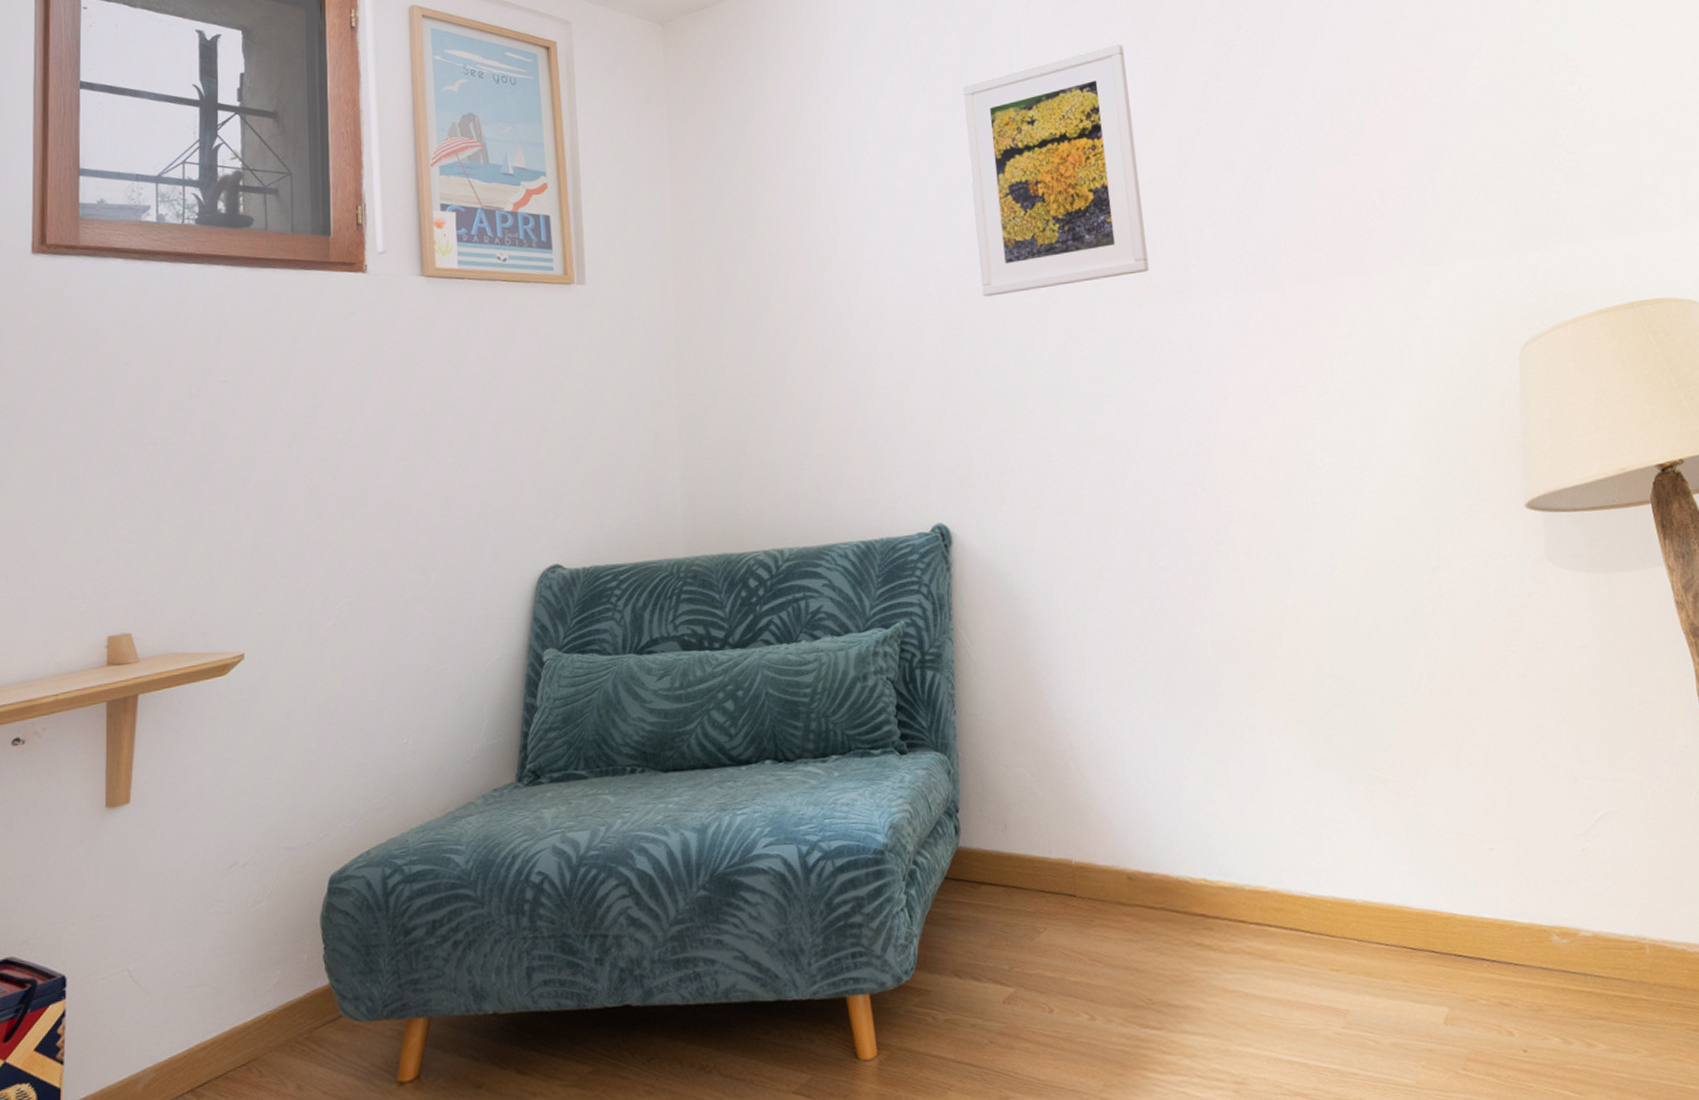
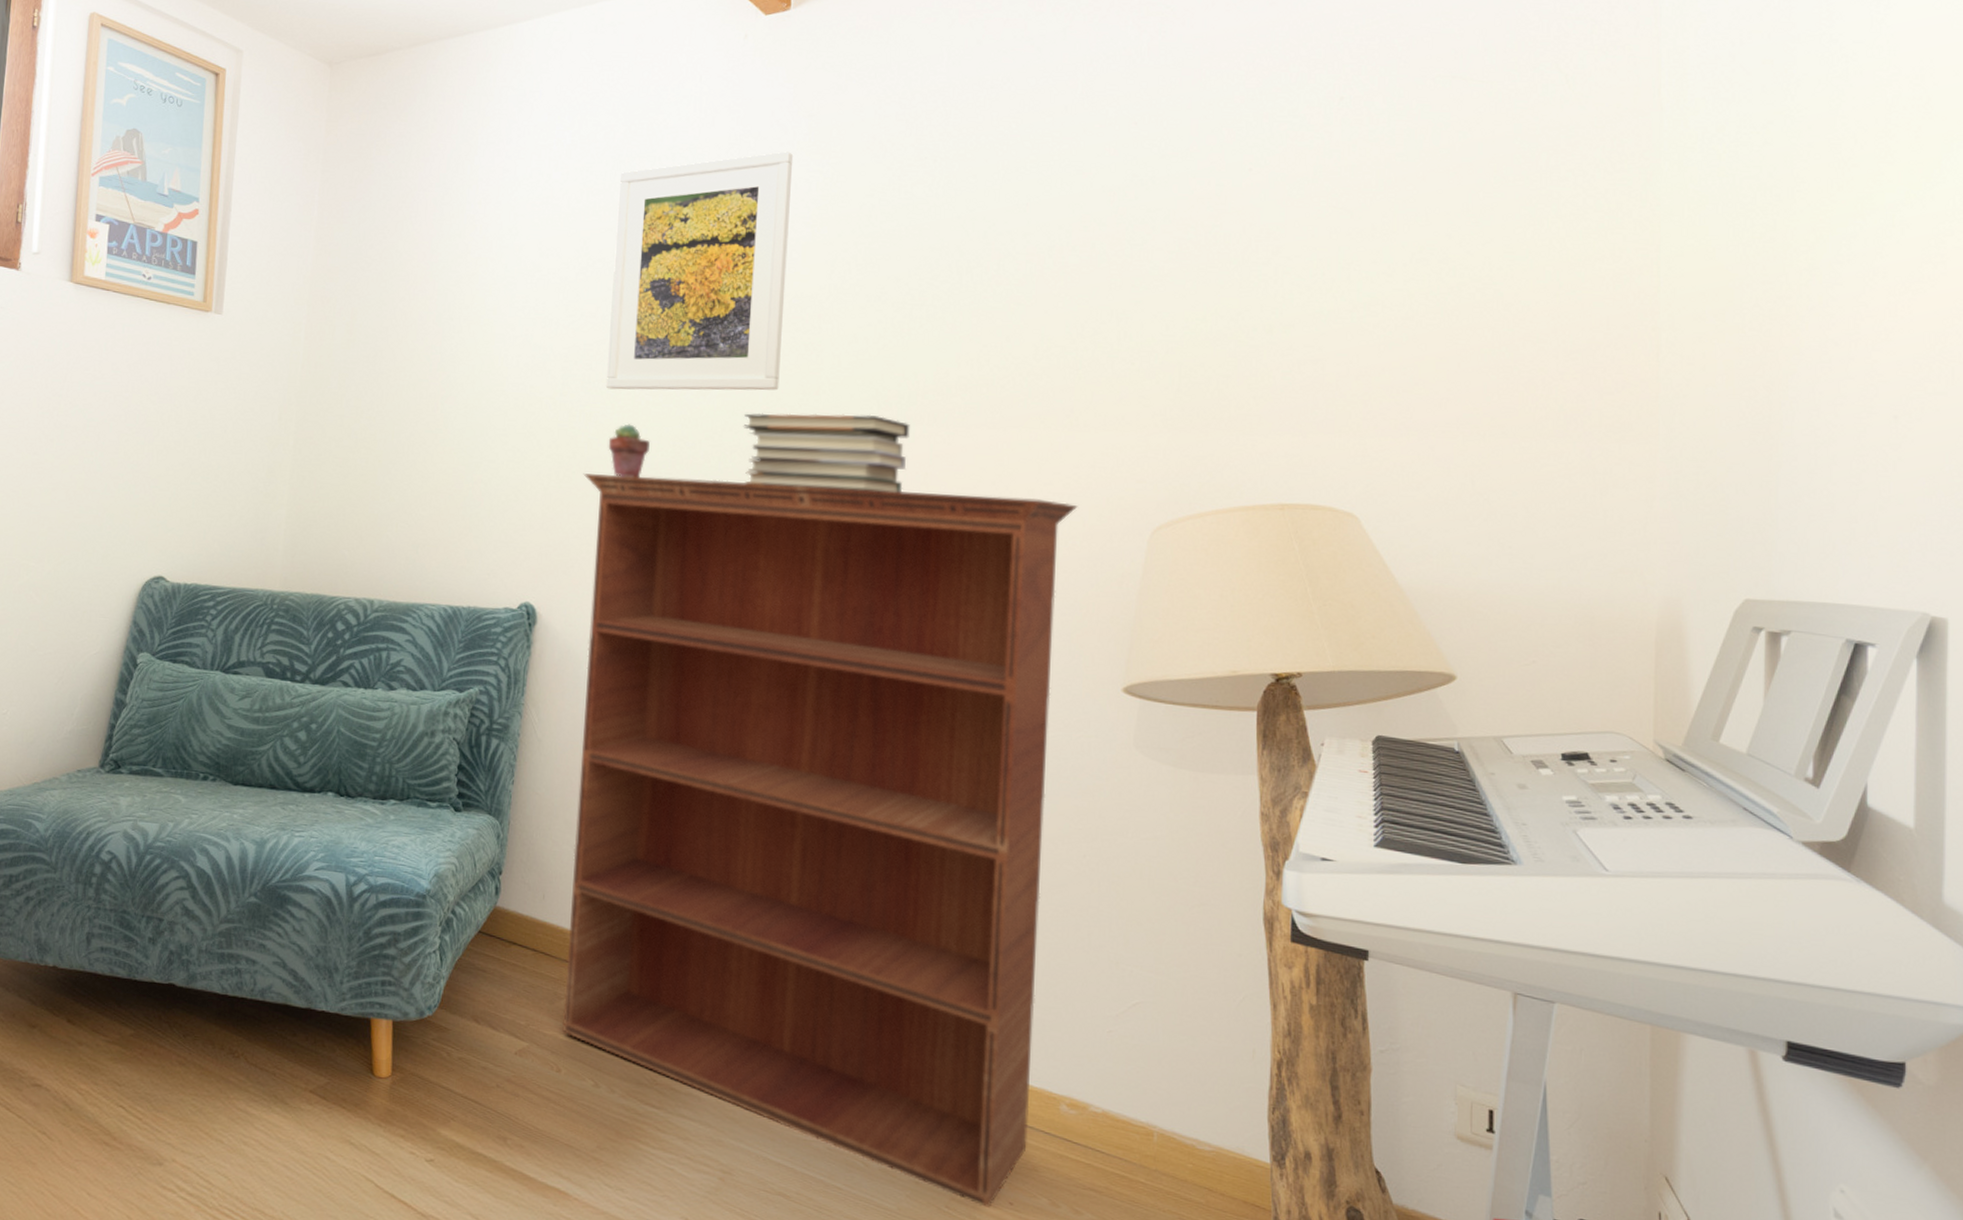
bookcase: none [974,334,1529,1060] -> present [562,473,1078,1207]
potted succulent: none [993,327,1035,382] -> present [608,424,650,477]
book stack: none [1121,280,1284,368] -> present [743,413,910,493]

